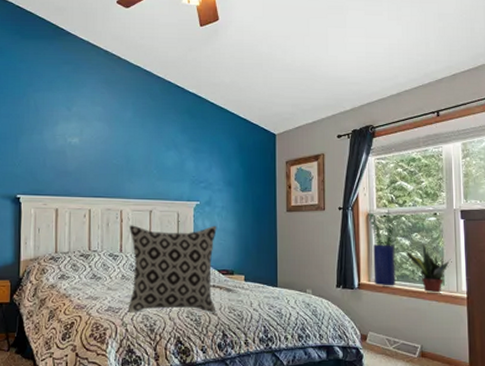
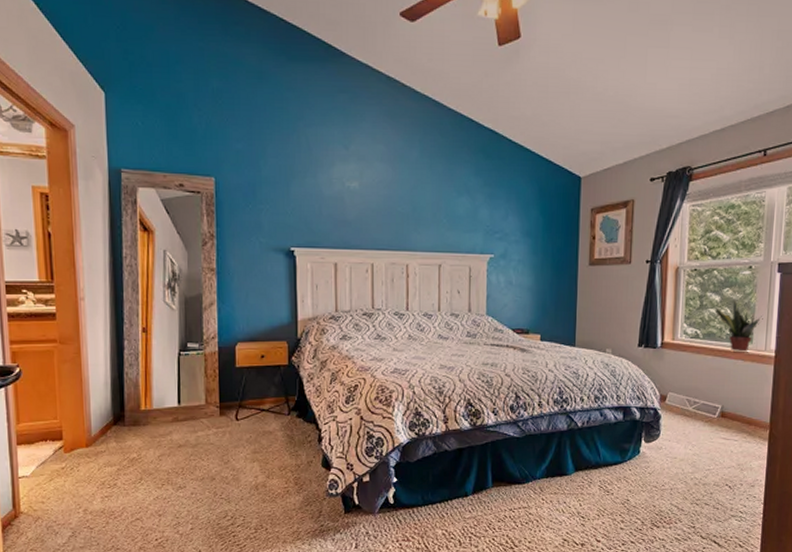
pillow: present [129,225,217,313] -> none [415,280,512,375]
vase: present [368,208,396,286] -> none [677,261,706,345]

